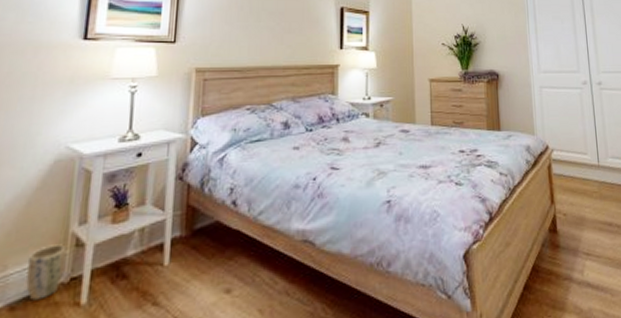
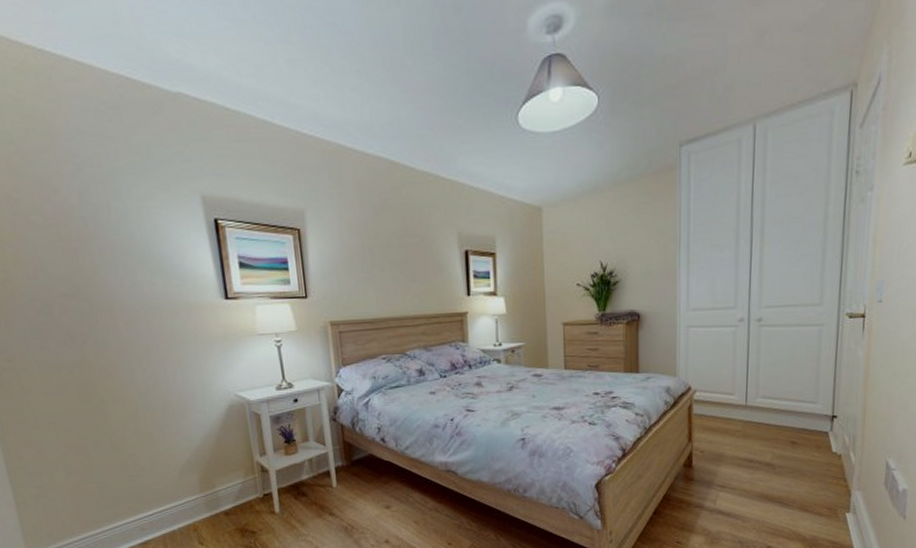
plant pot: present [26,244,66,301] -> none [229,470,258,509]

